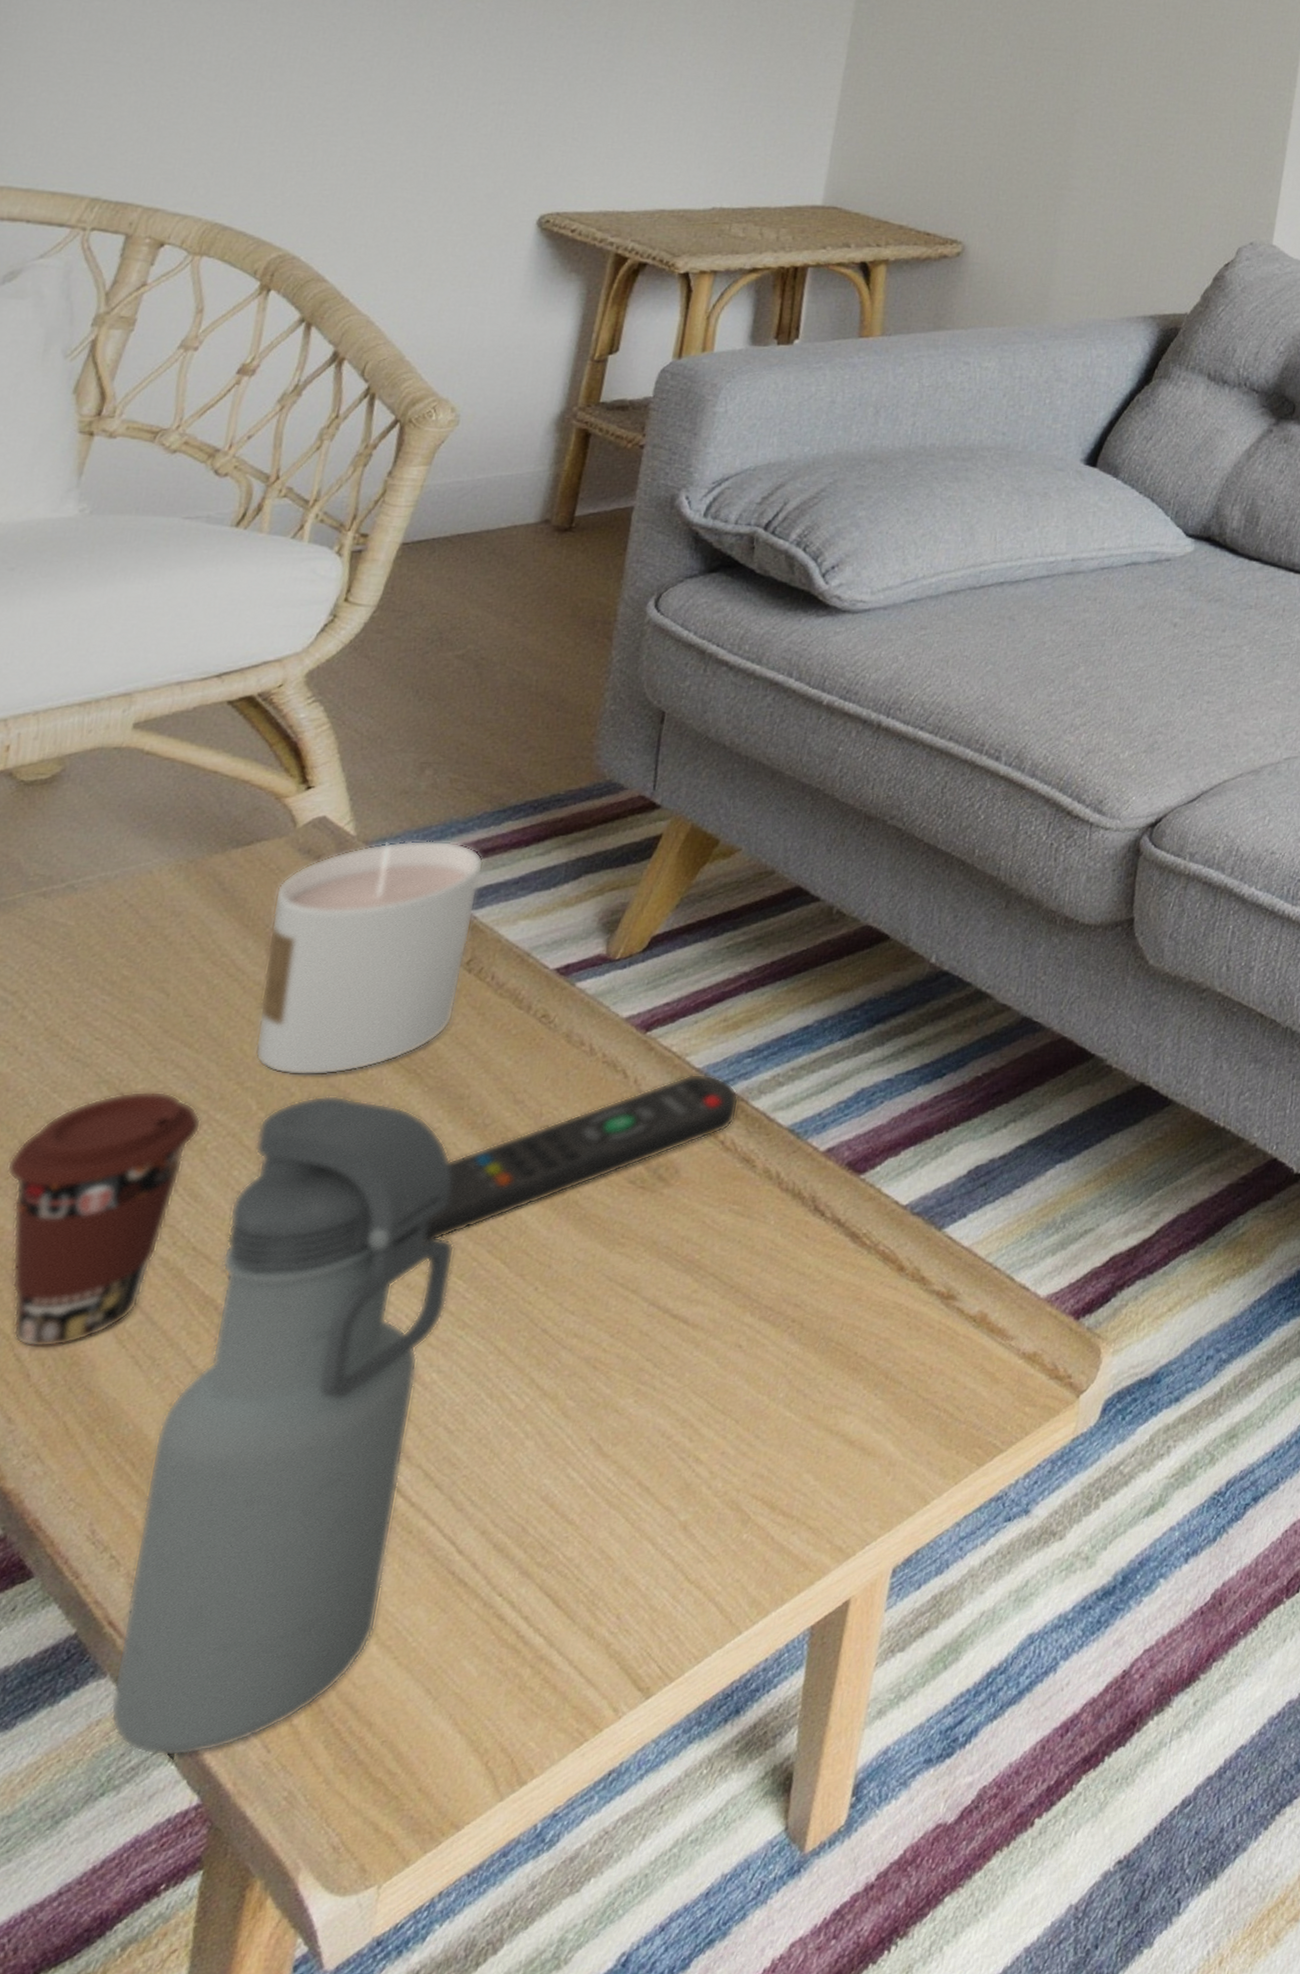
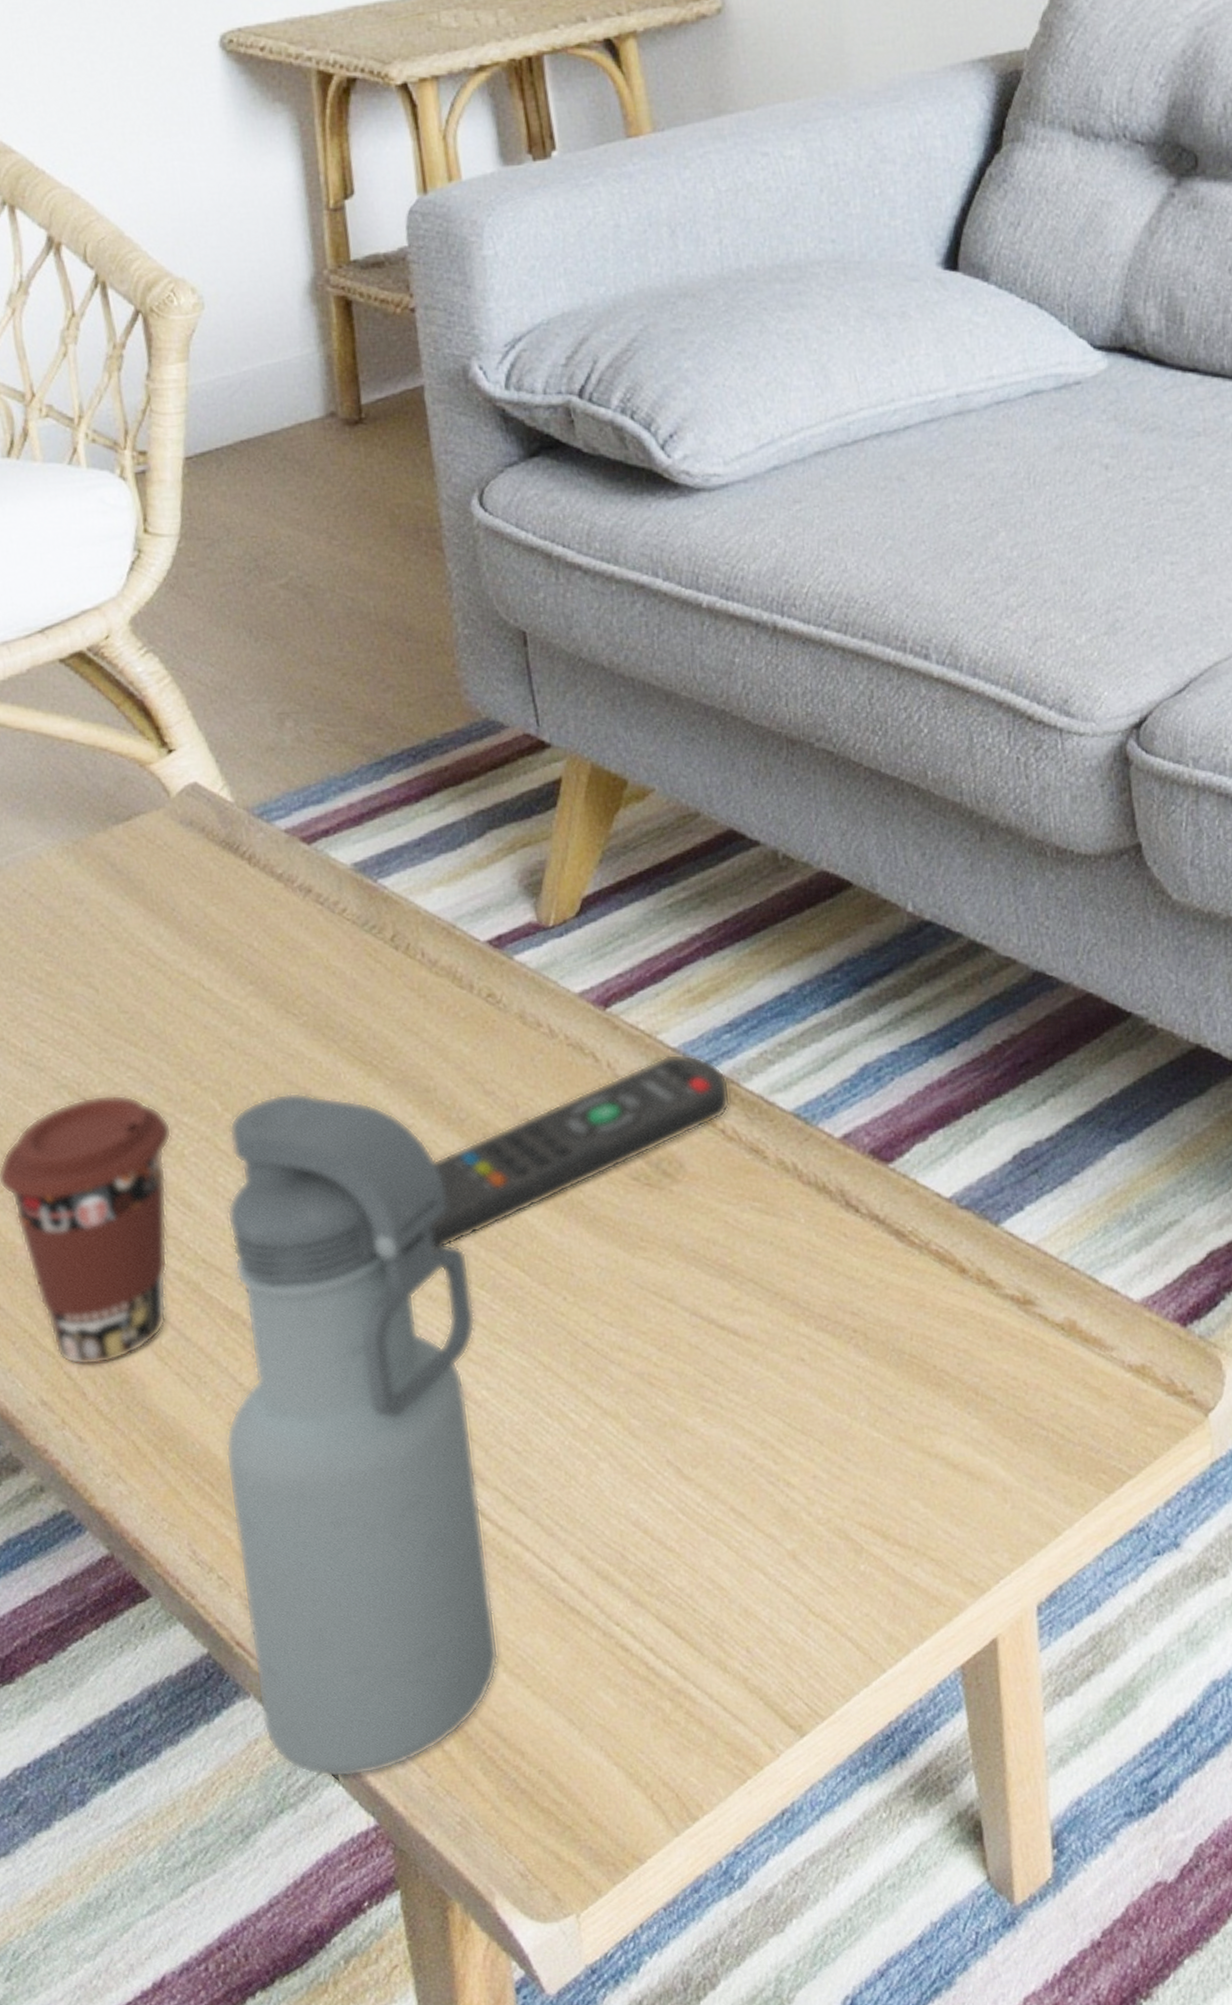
candle: present [254,840,484,1076] -> none [170,802,394,1073]

